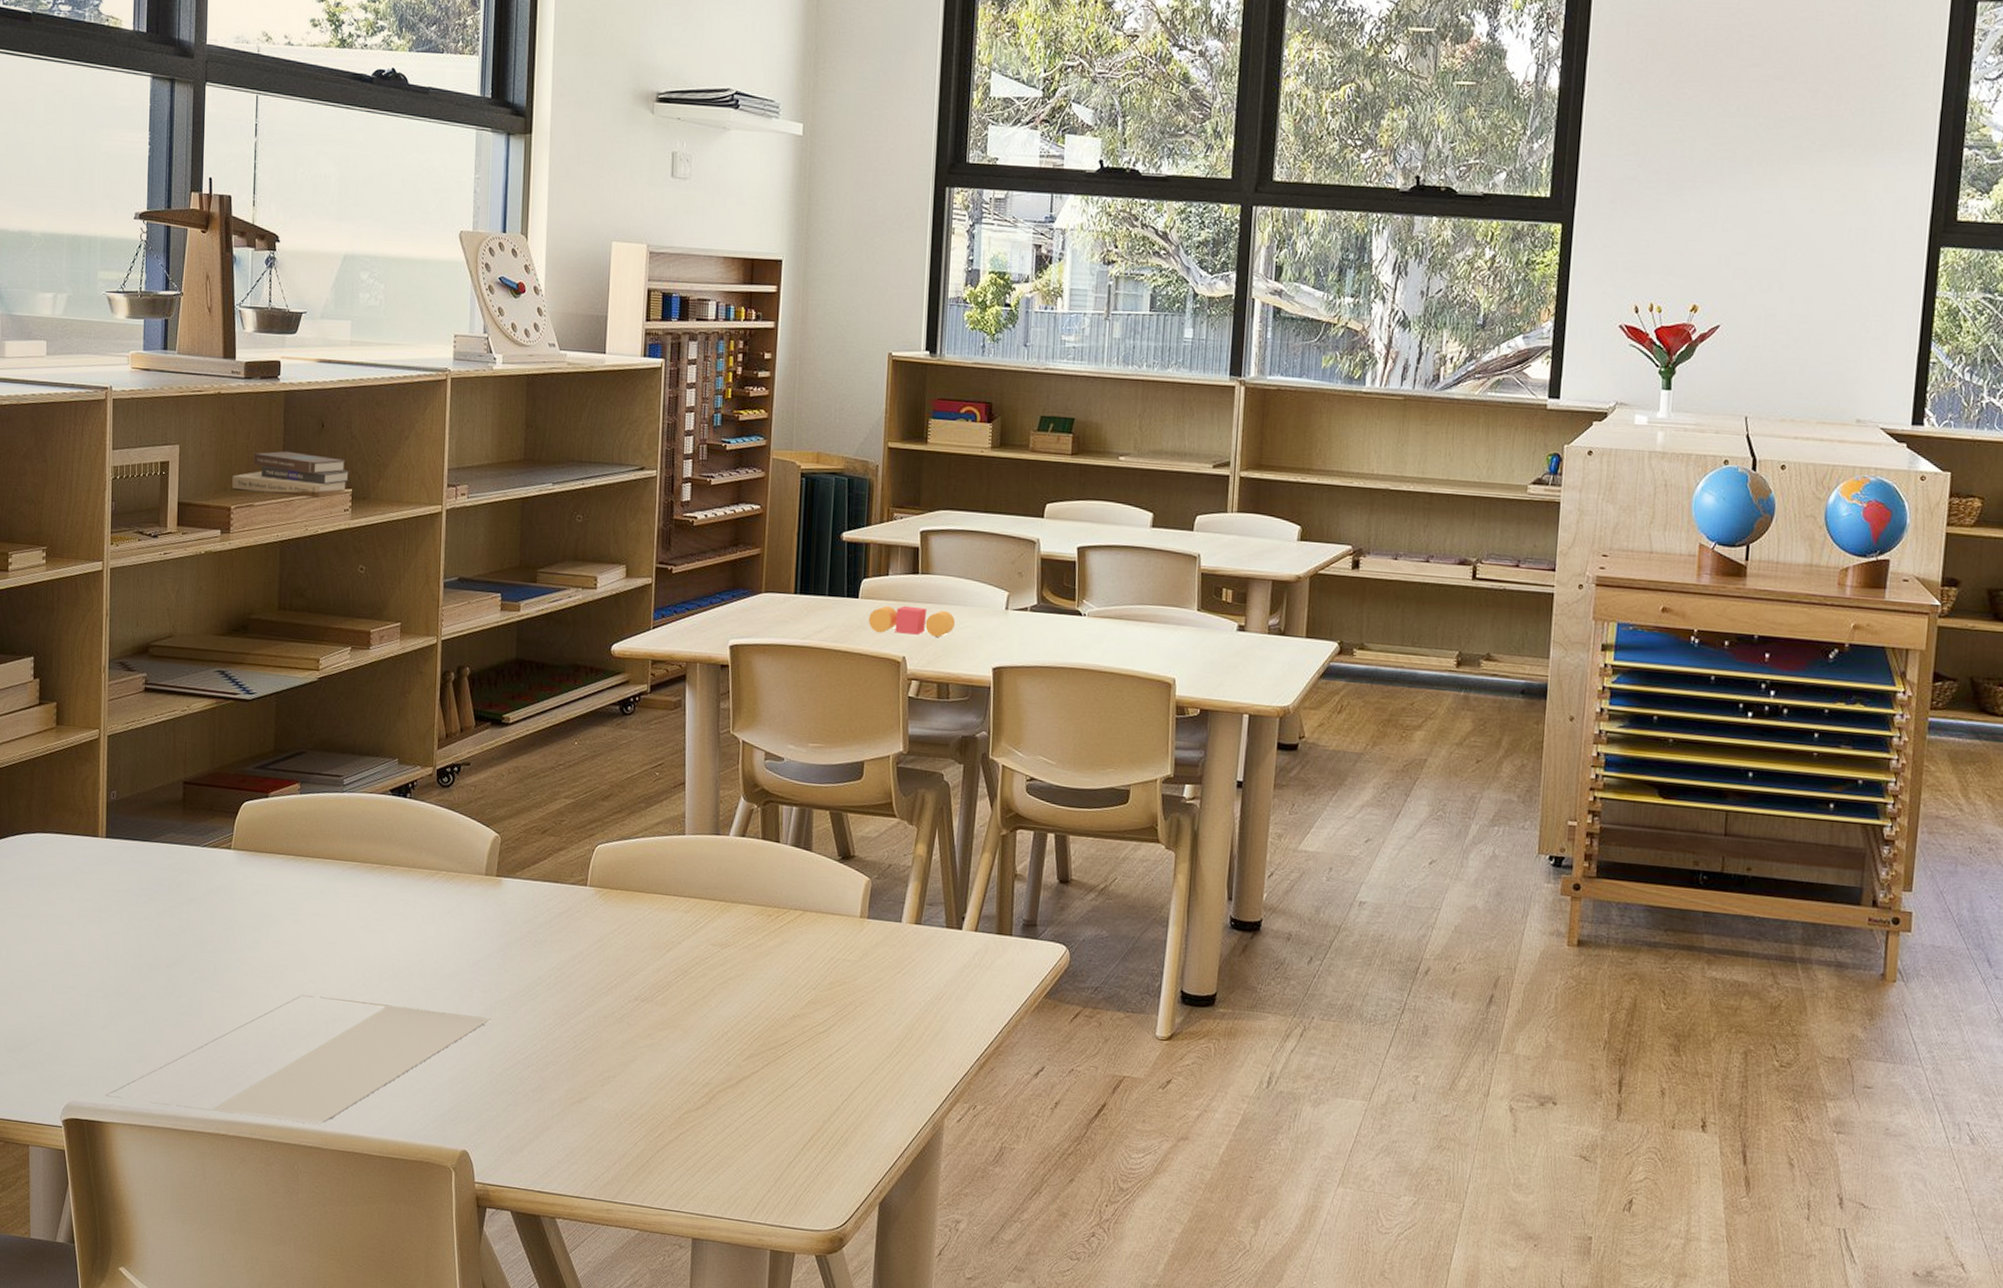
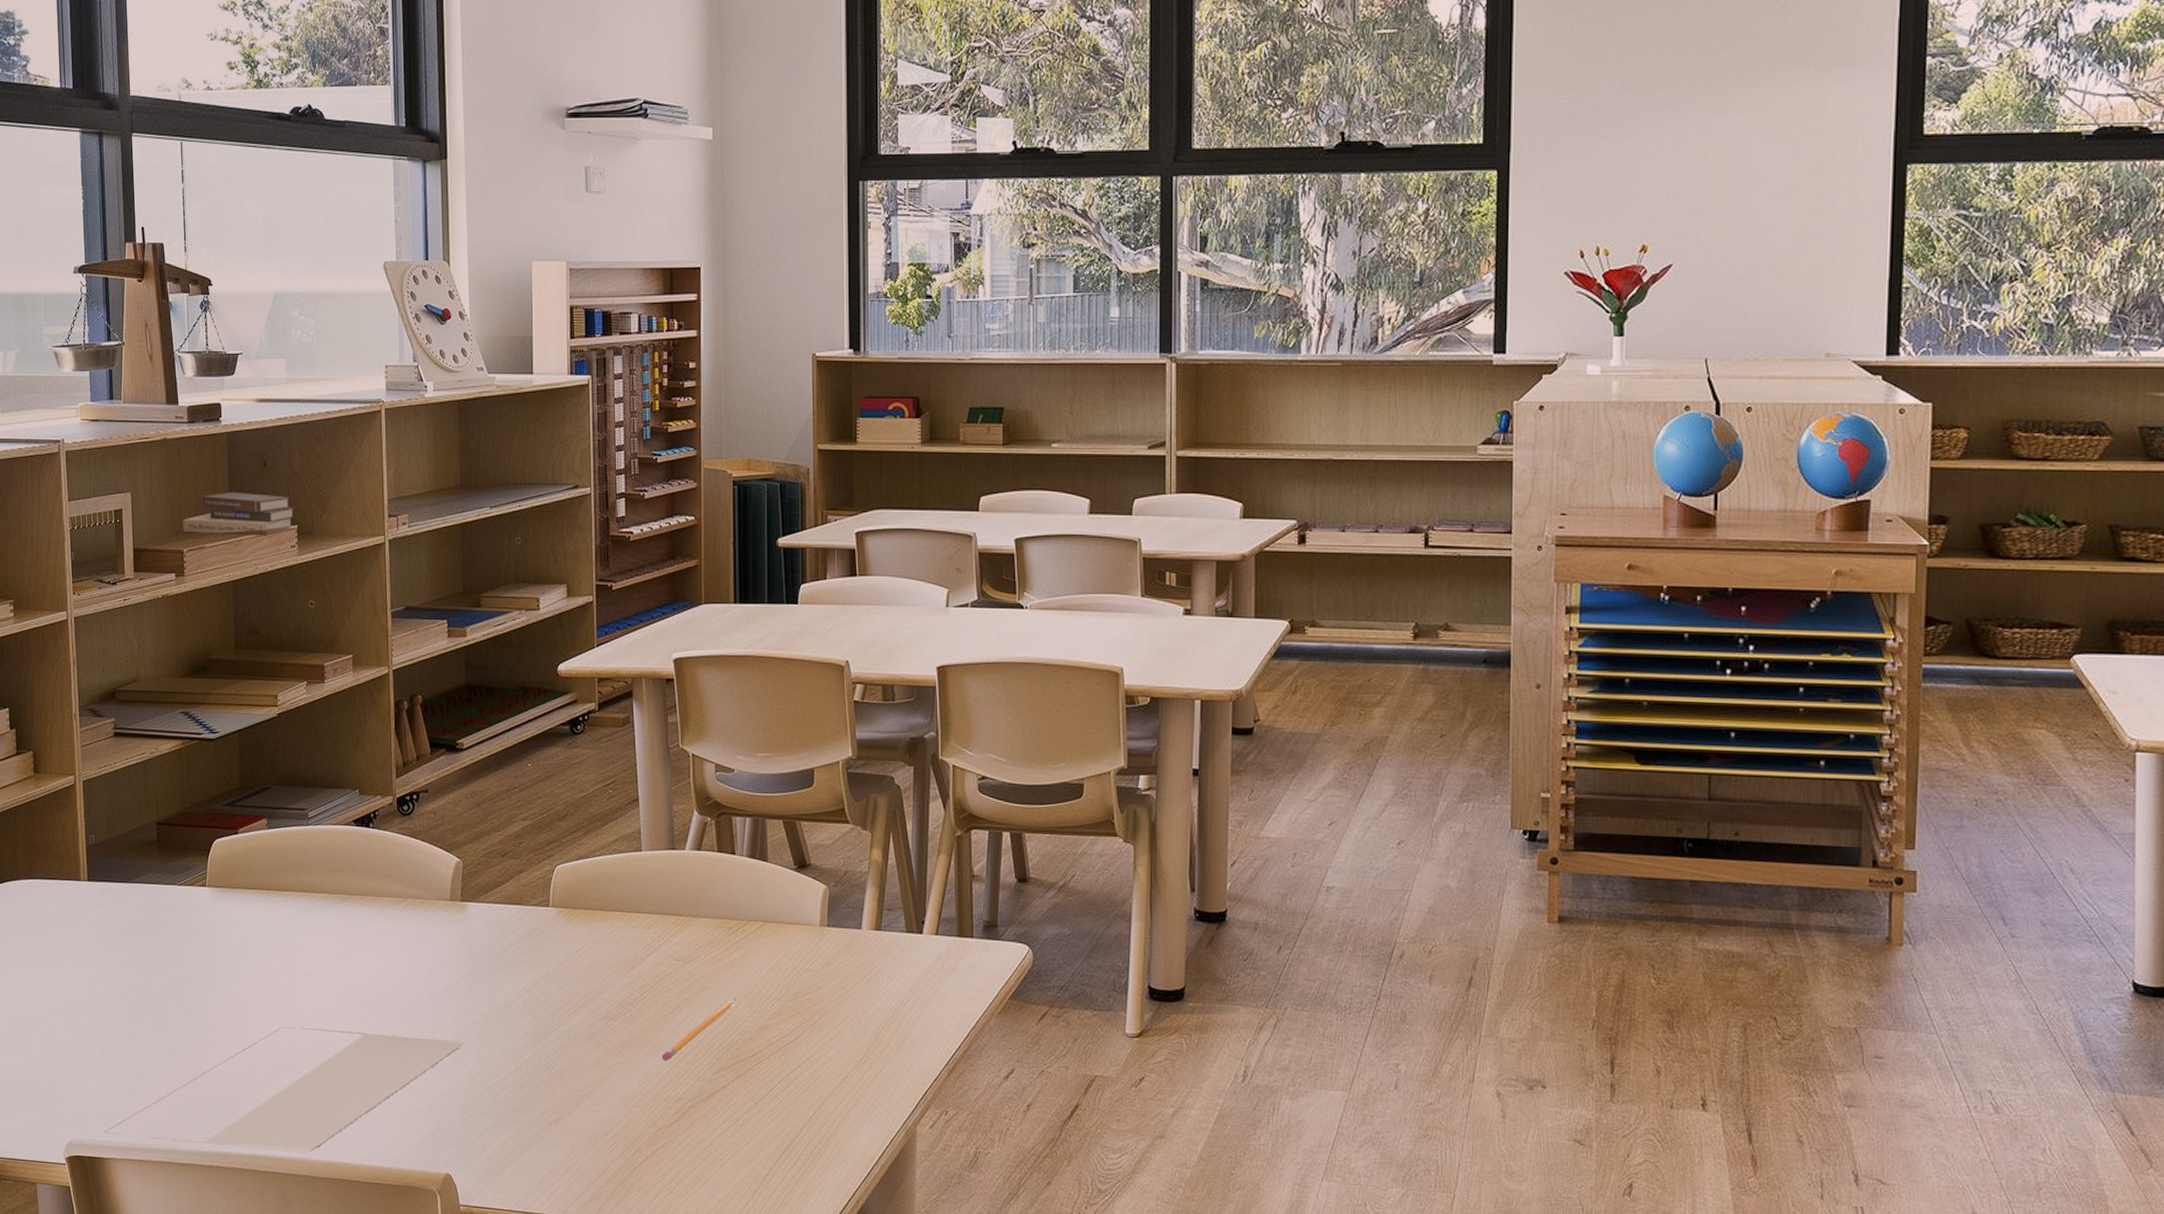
pencil: none [692,985,771,1046] -> present [661,998,735,1061]
toy blocks: present [868,605,956,637] -> none [809,608,897,638]

